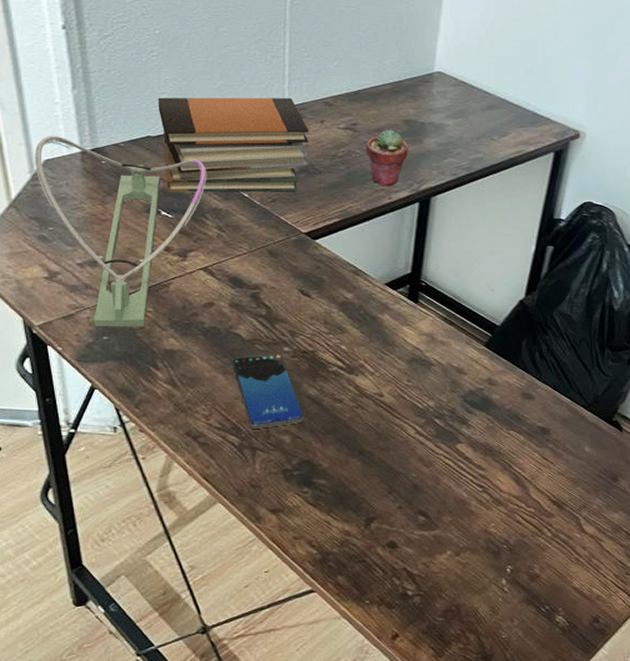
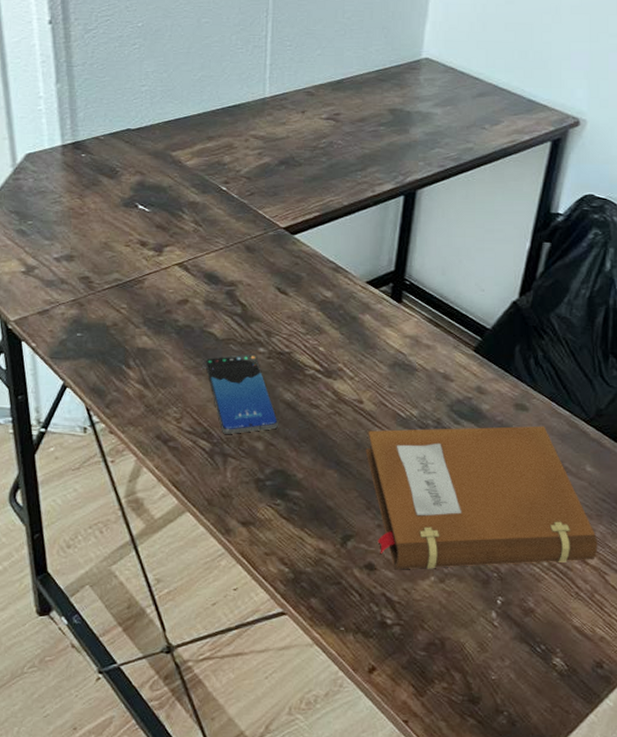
desk lamp: present [34,135,207,327] -> none [16,129,185,324]
book stack: present [158,97,310,192] -> none [138,87,290,185]
potted succulent: present [366,129,409,187] -> none [348,119,394,179]
notebook: none [386,412,595,547] -> present [365,426,598,570]

